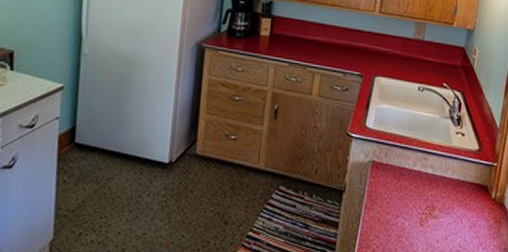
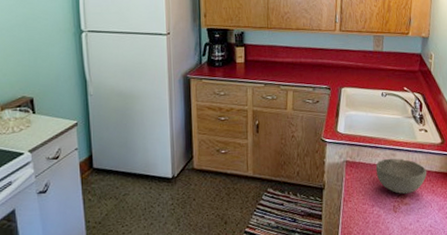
bowl: none [404,162,460,206] -> present [375,158,427,195]

